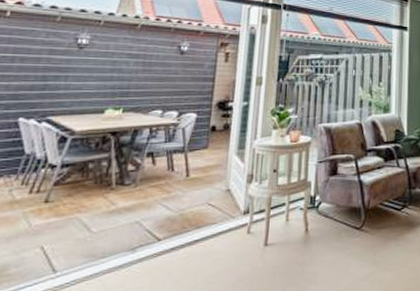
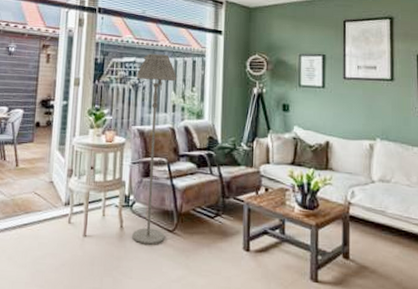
floor lamp: none [318,50,364,246] -> present [132,53,177,245]

